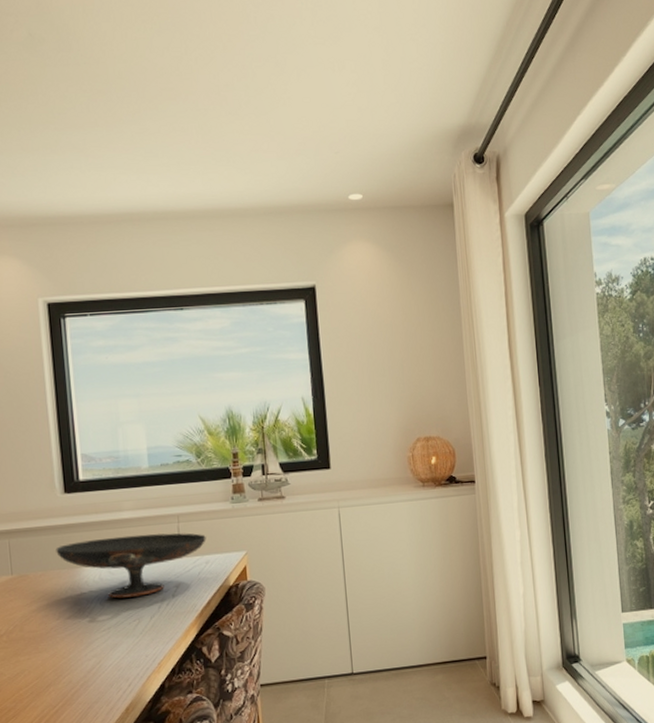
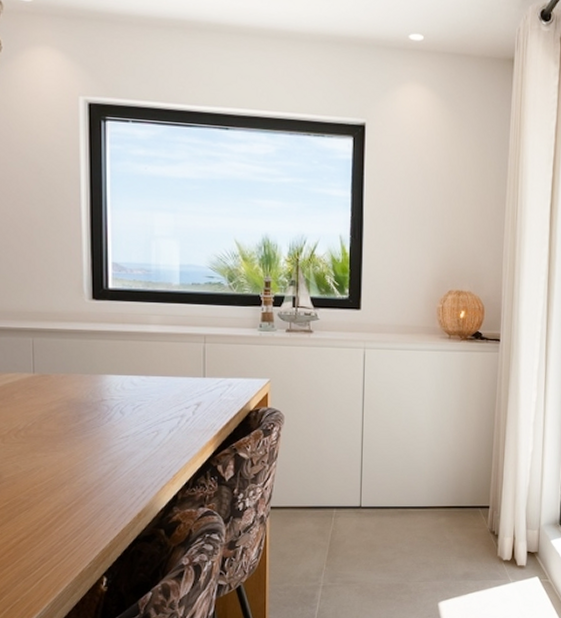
decorative bowl: present [56,533,206,599] -> none [80,349,231,410]

